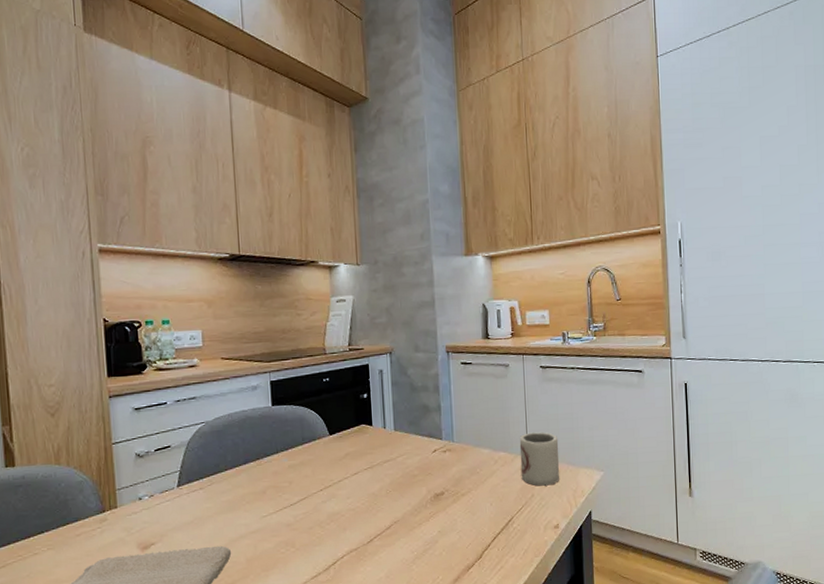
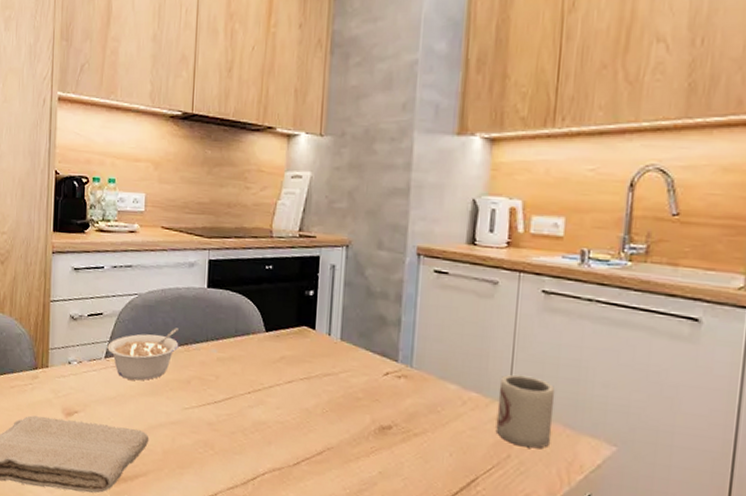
legume: none [179,446,251,502] -> present [107,328,179,381]

